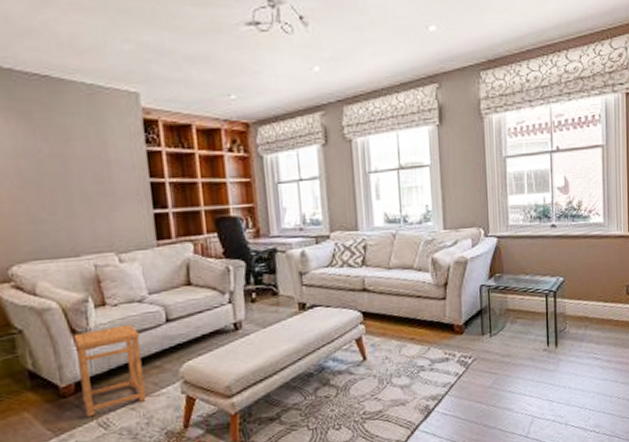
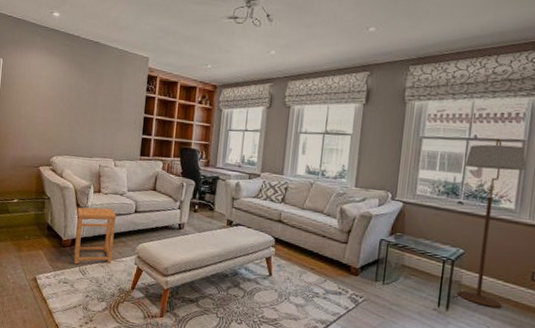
floor lamp: none [552,147,608,333] -> present [456,139,527,308]

